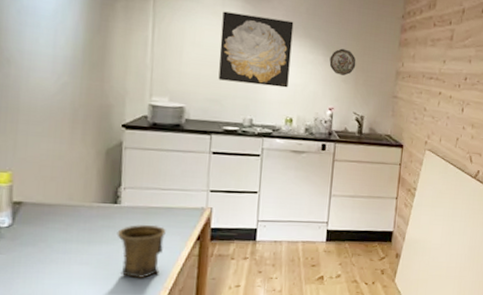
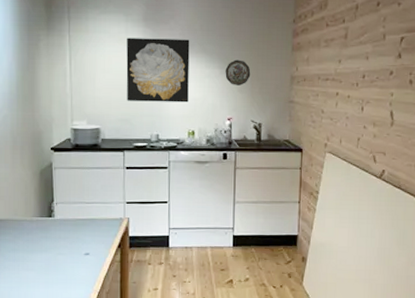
mug: present [117,224,166,279] -> none [53,234,92,283]

